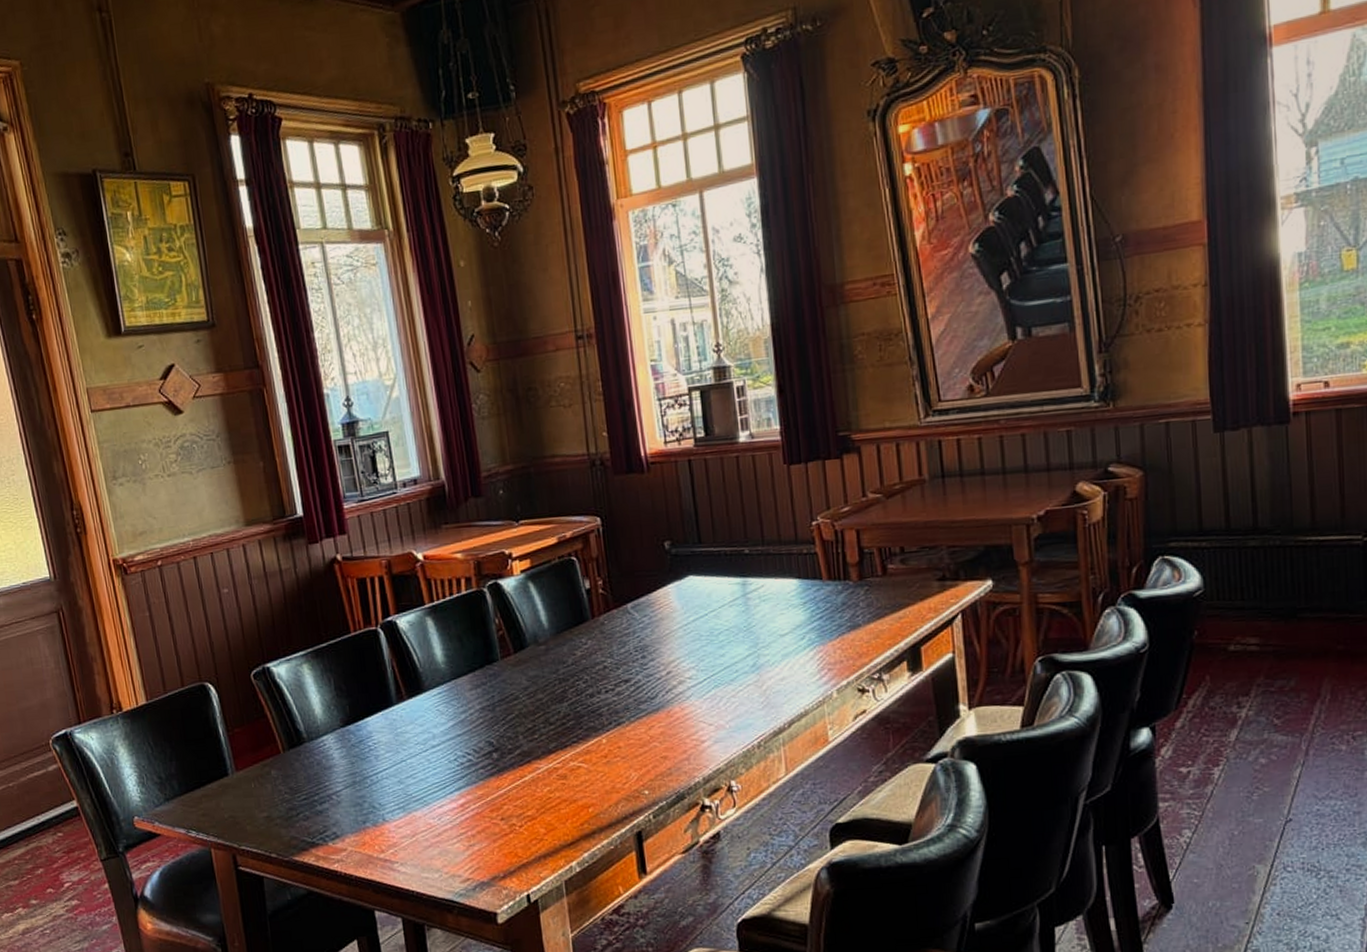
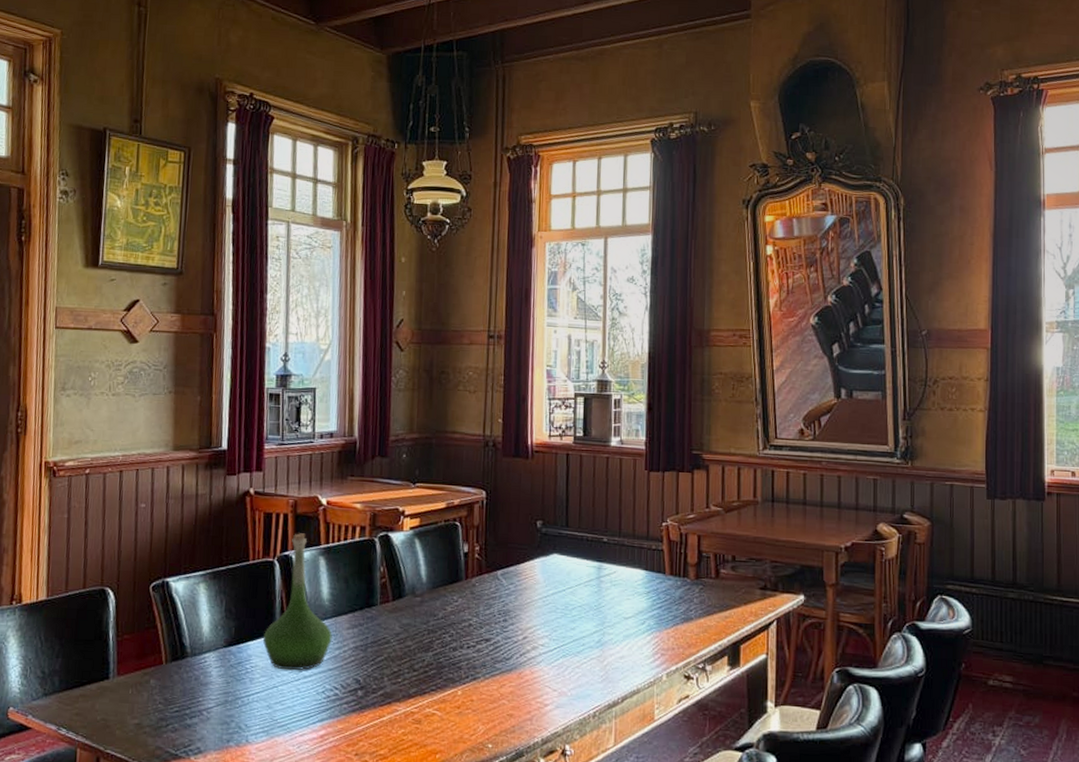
vase: none [380,594,456,743] -> present [262,533,332,671]

